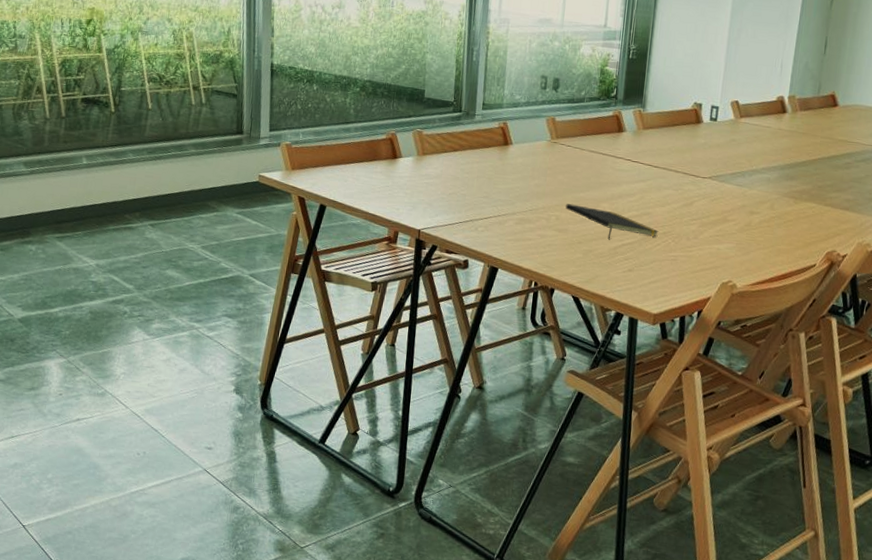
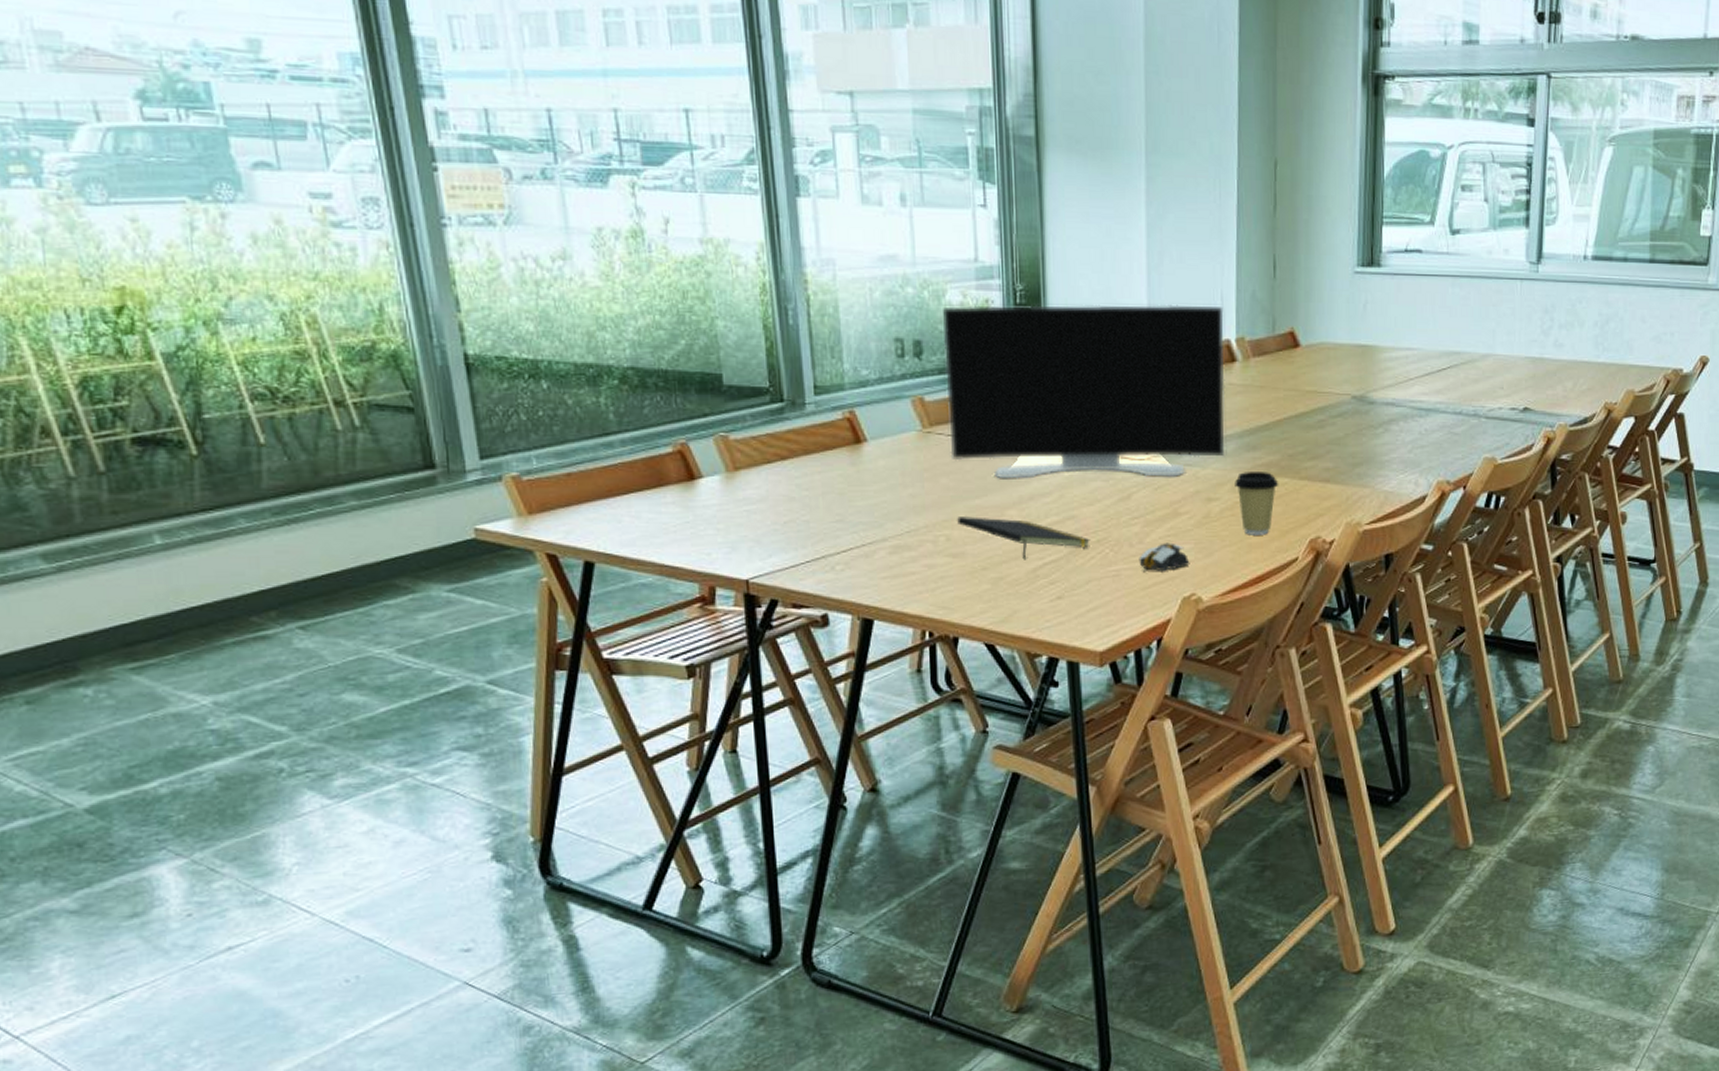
computer monitor: none [567,57,782,193] -> present [941,304,1225,479]
computer mouse: none [692,240,731,261] -> present [1139,543,1190,573]
coffee cup: none [773,195,808,244] -> present [1235,472,1279,535]

